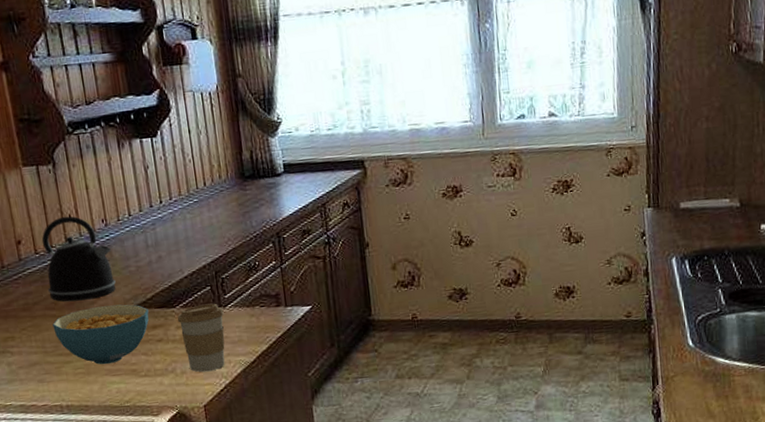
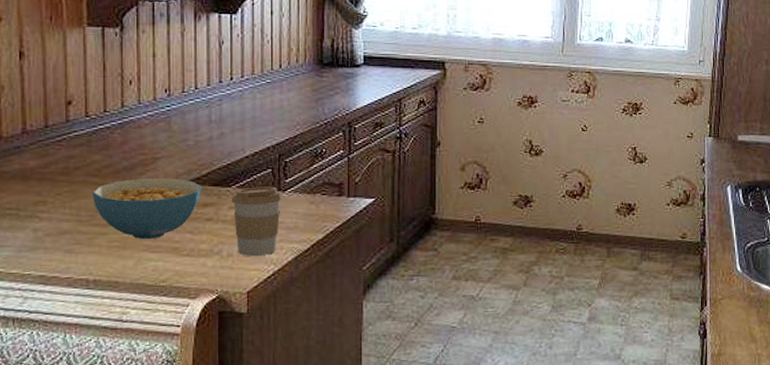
kettle: present [41,216,116,302] -> none [94,82,170,170]

